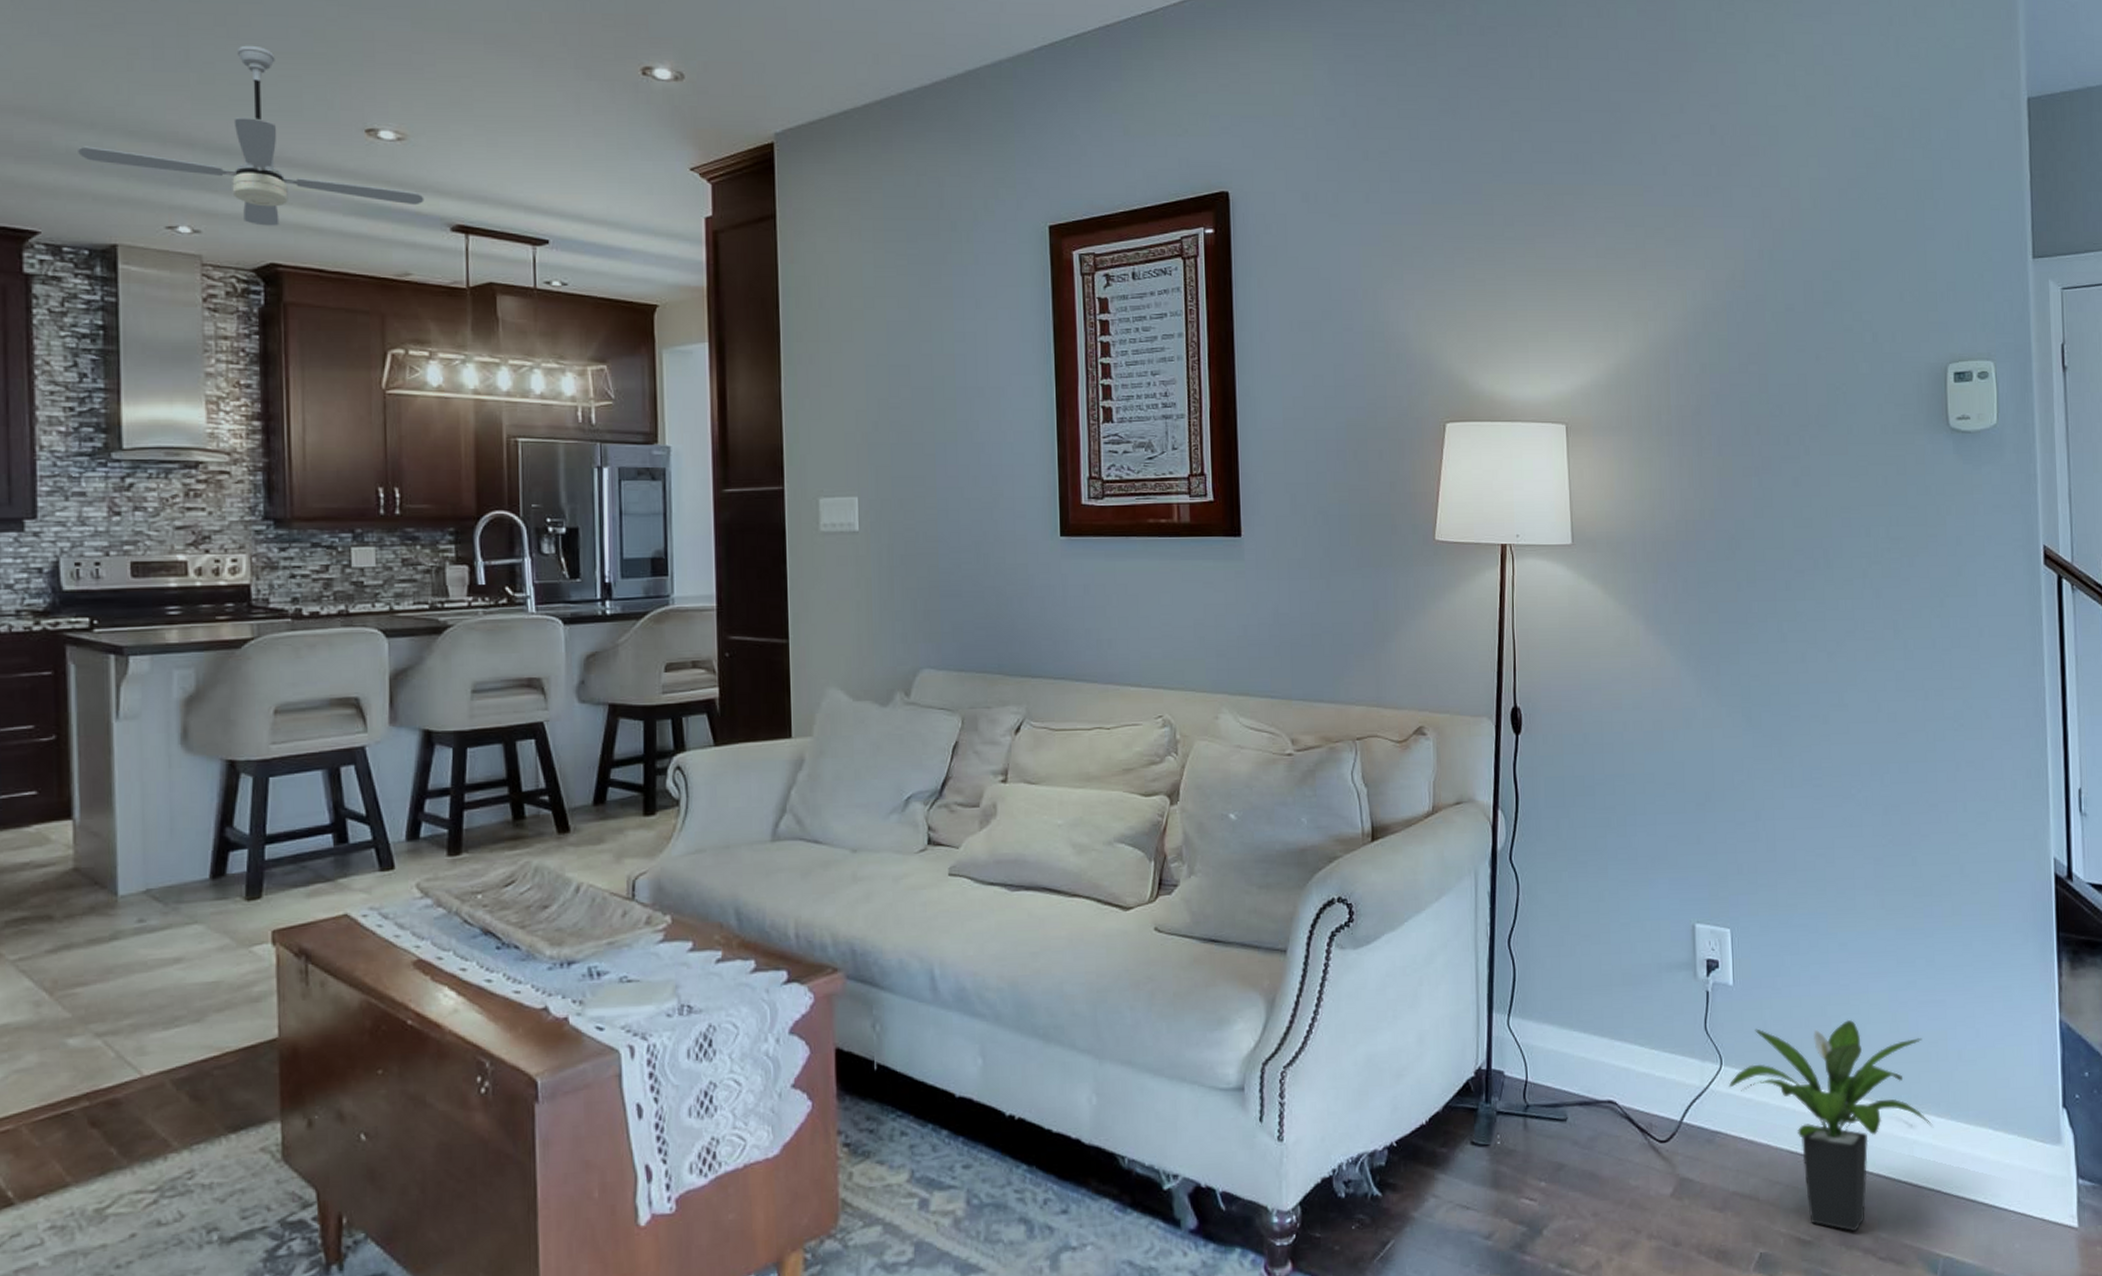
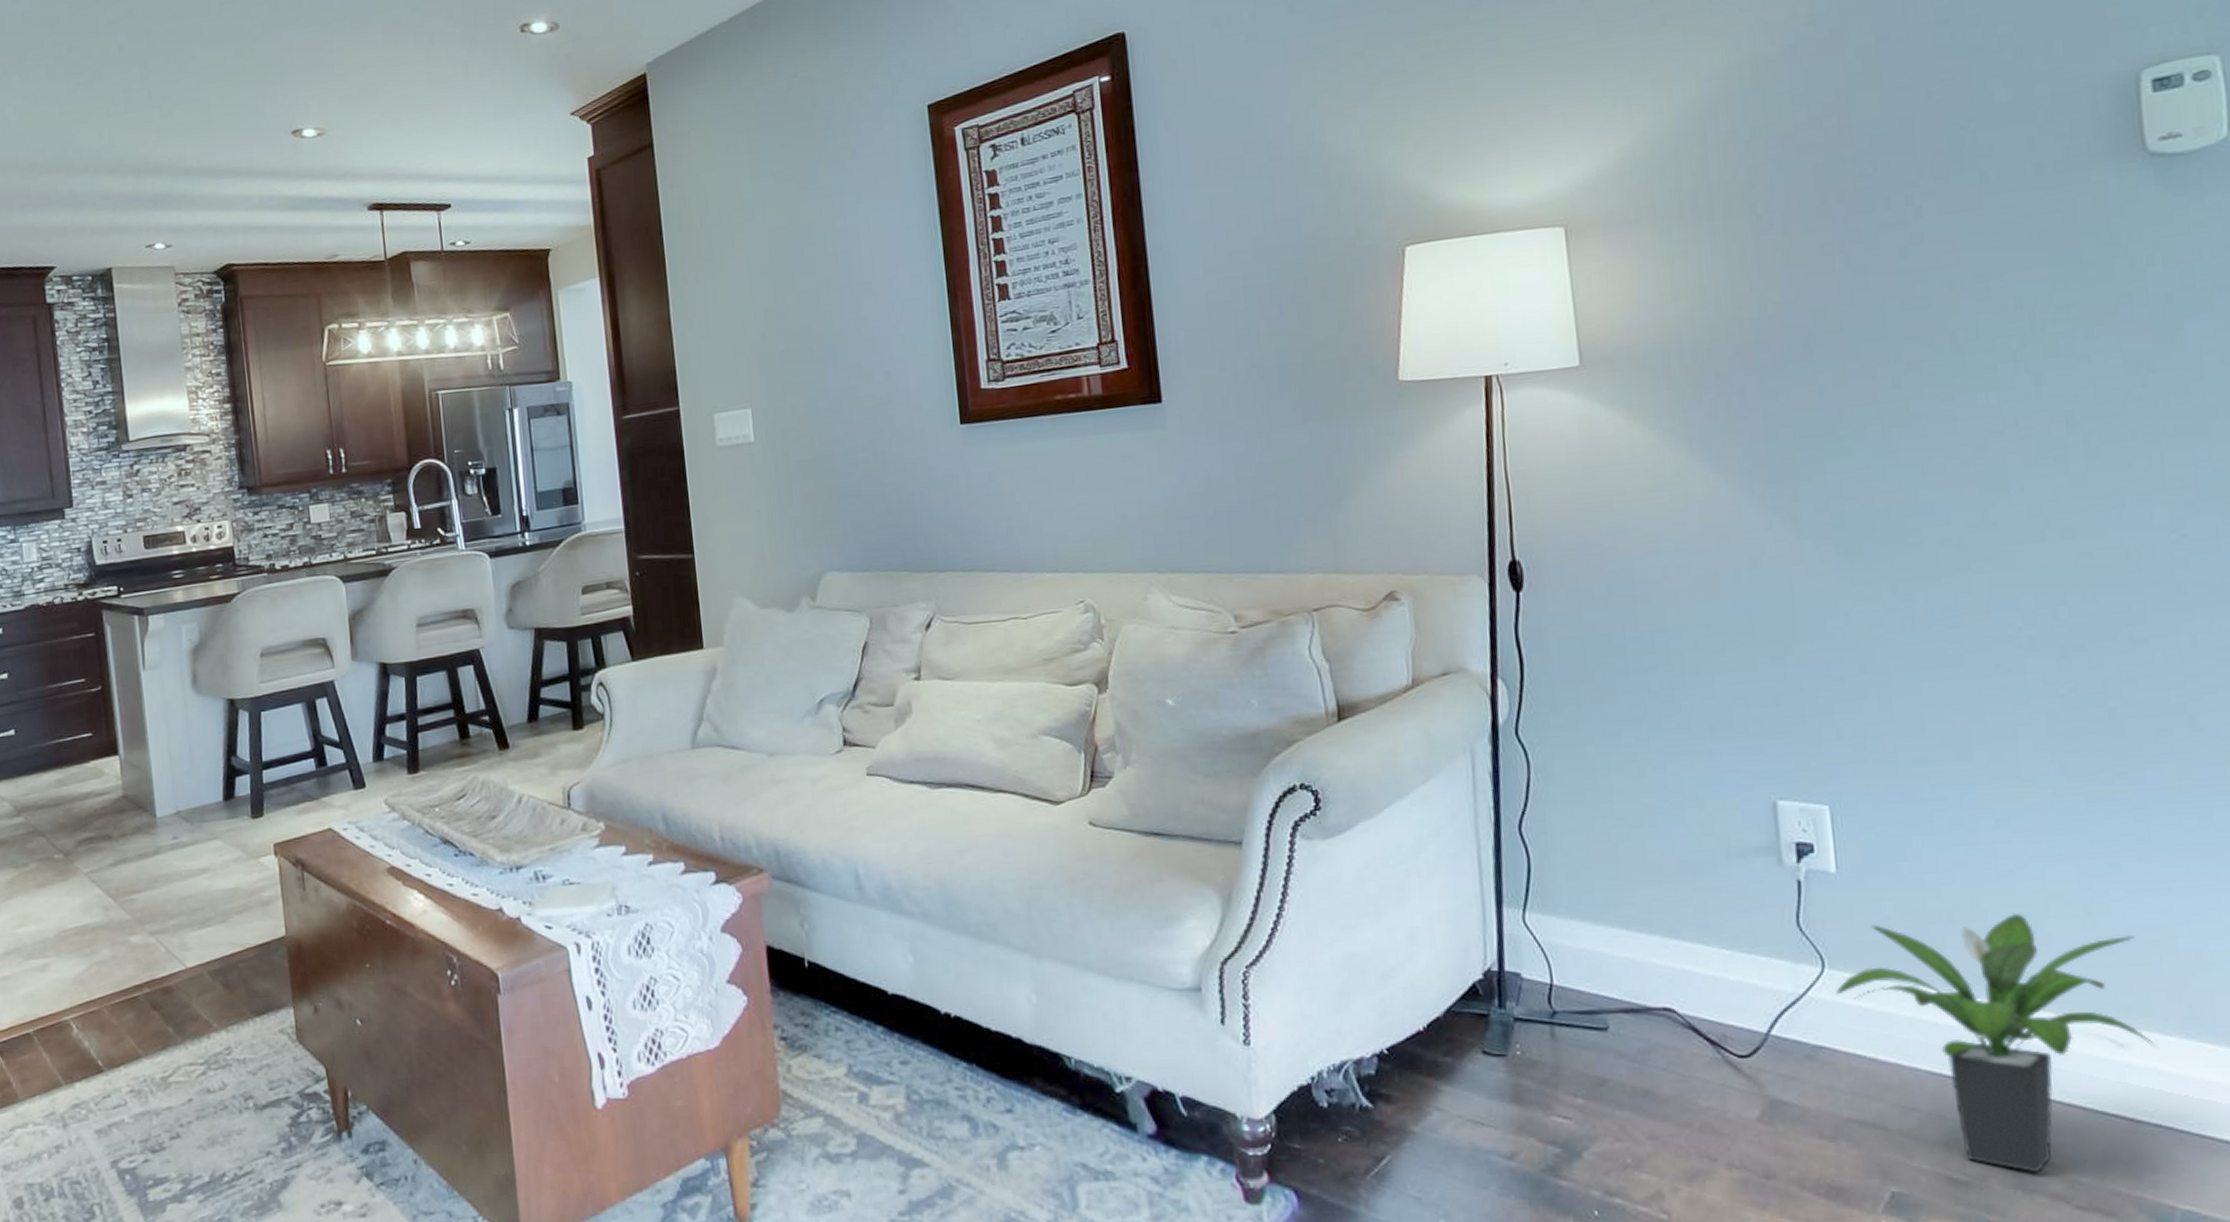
ceiling fan: present [78,45,424,226] -> none [77,74,344,233]

